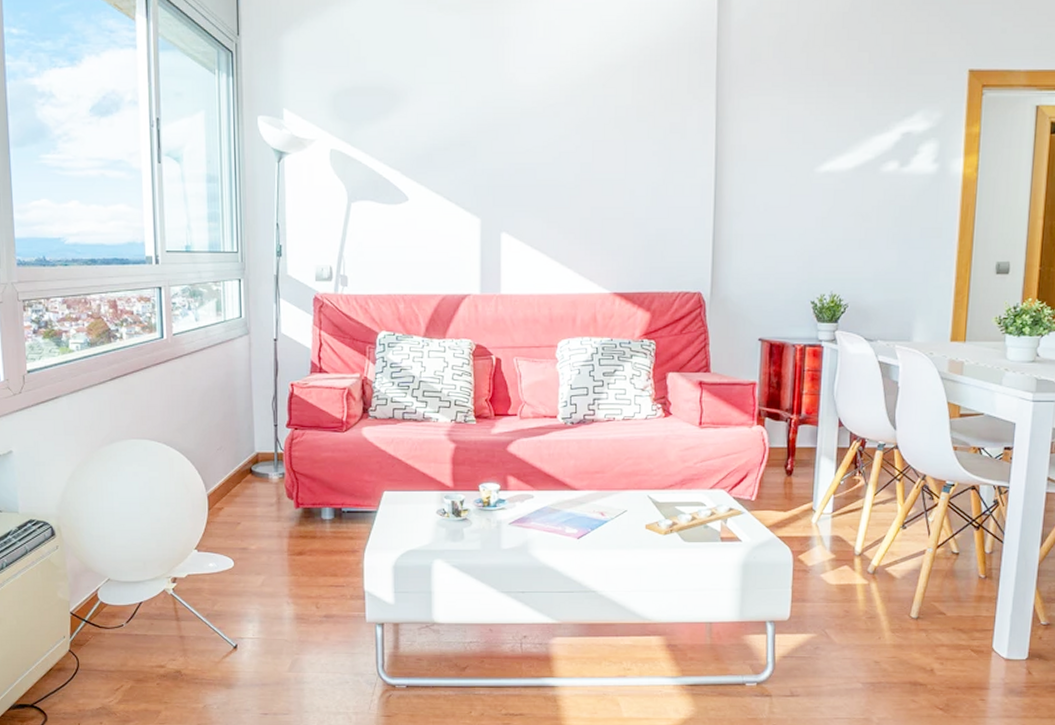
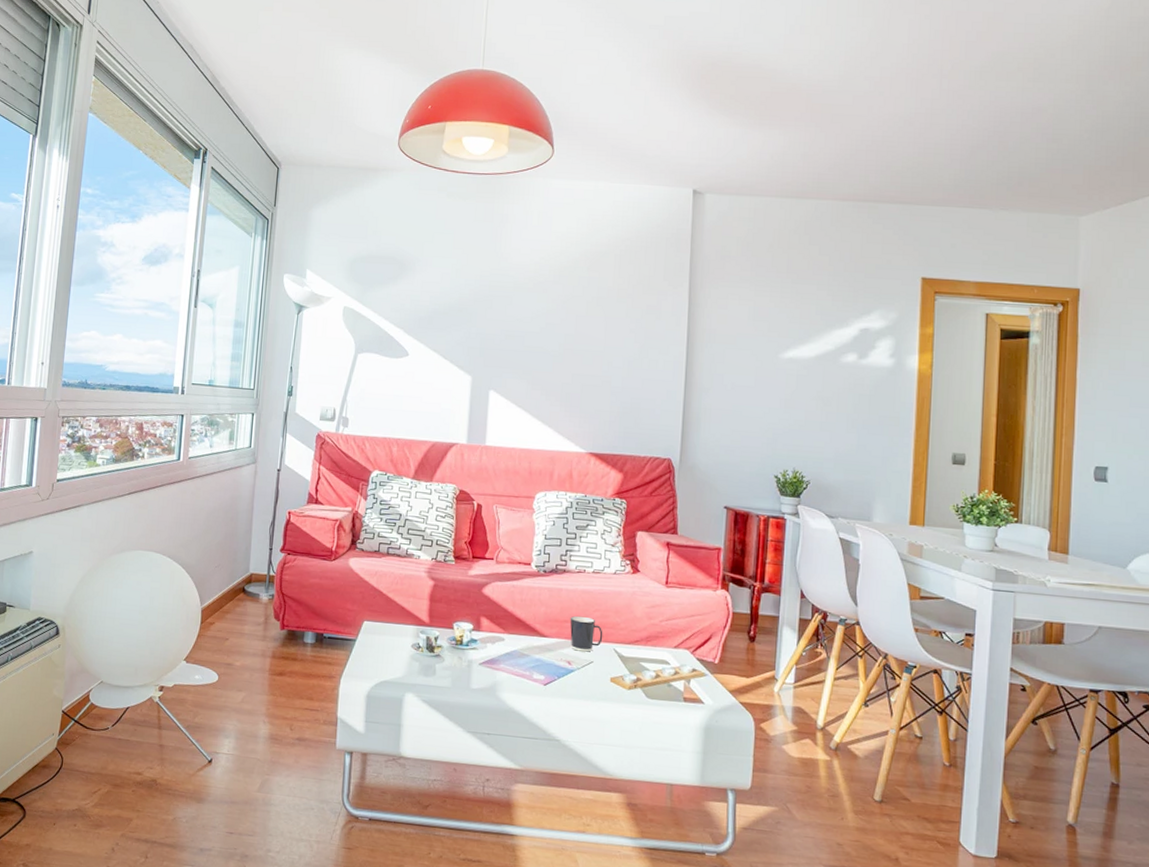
mug: none [601,465,636,501] -> present [569,615,603,652]

